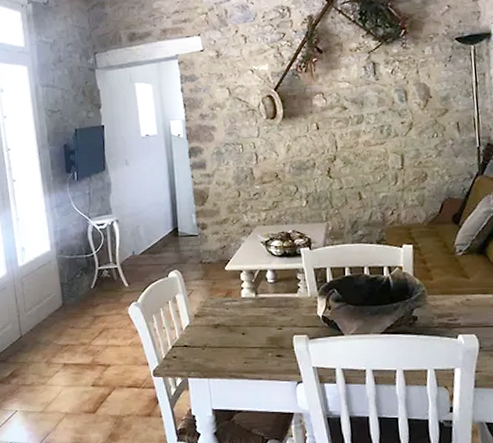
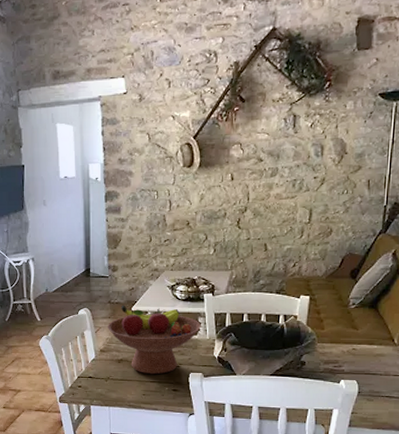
fruit bowl: none [201,264,301,340] -> present [108,305,201,375]

